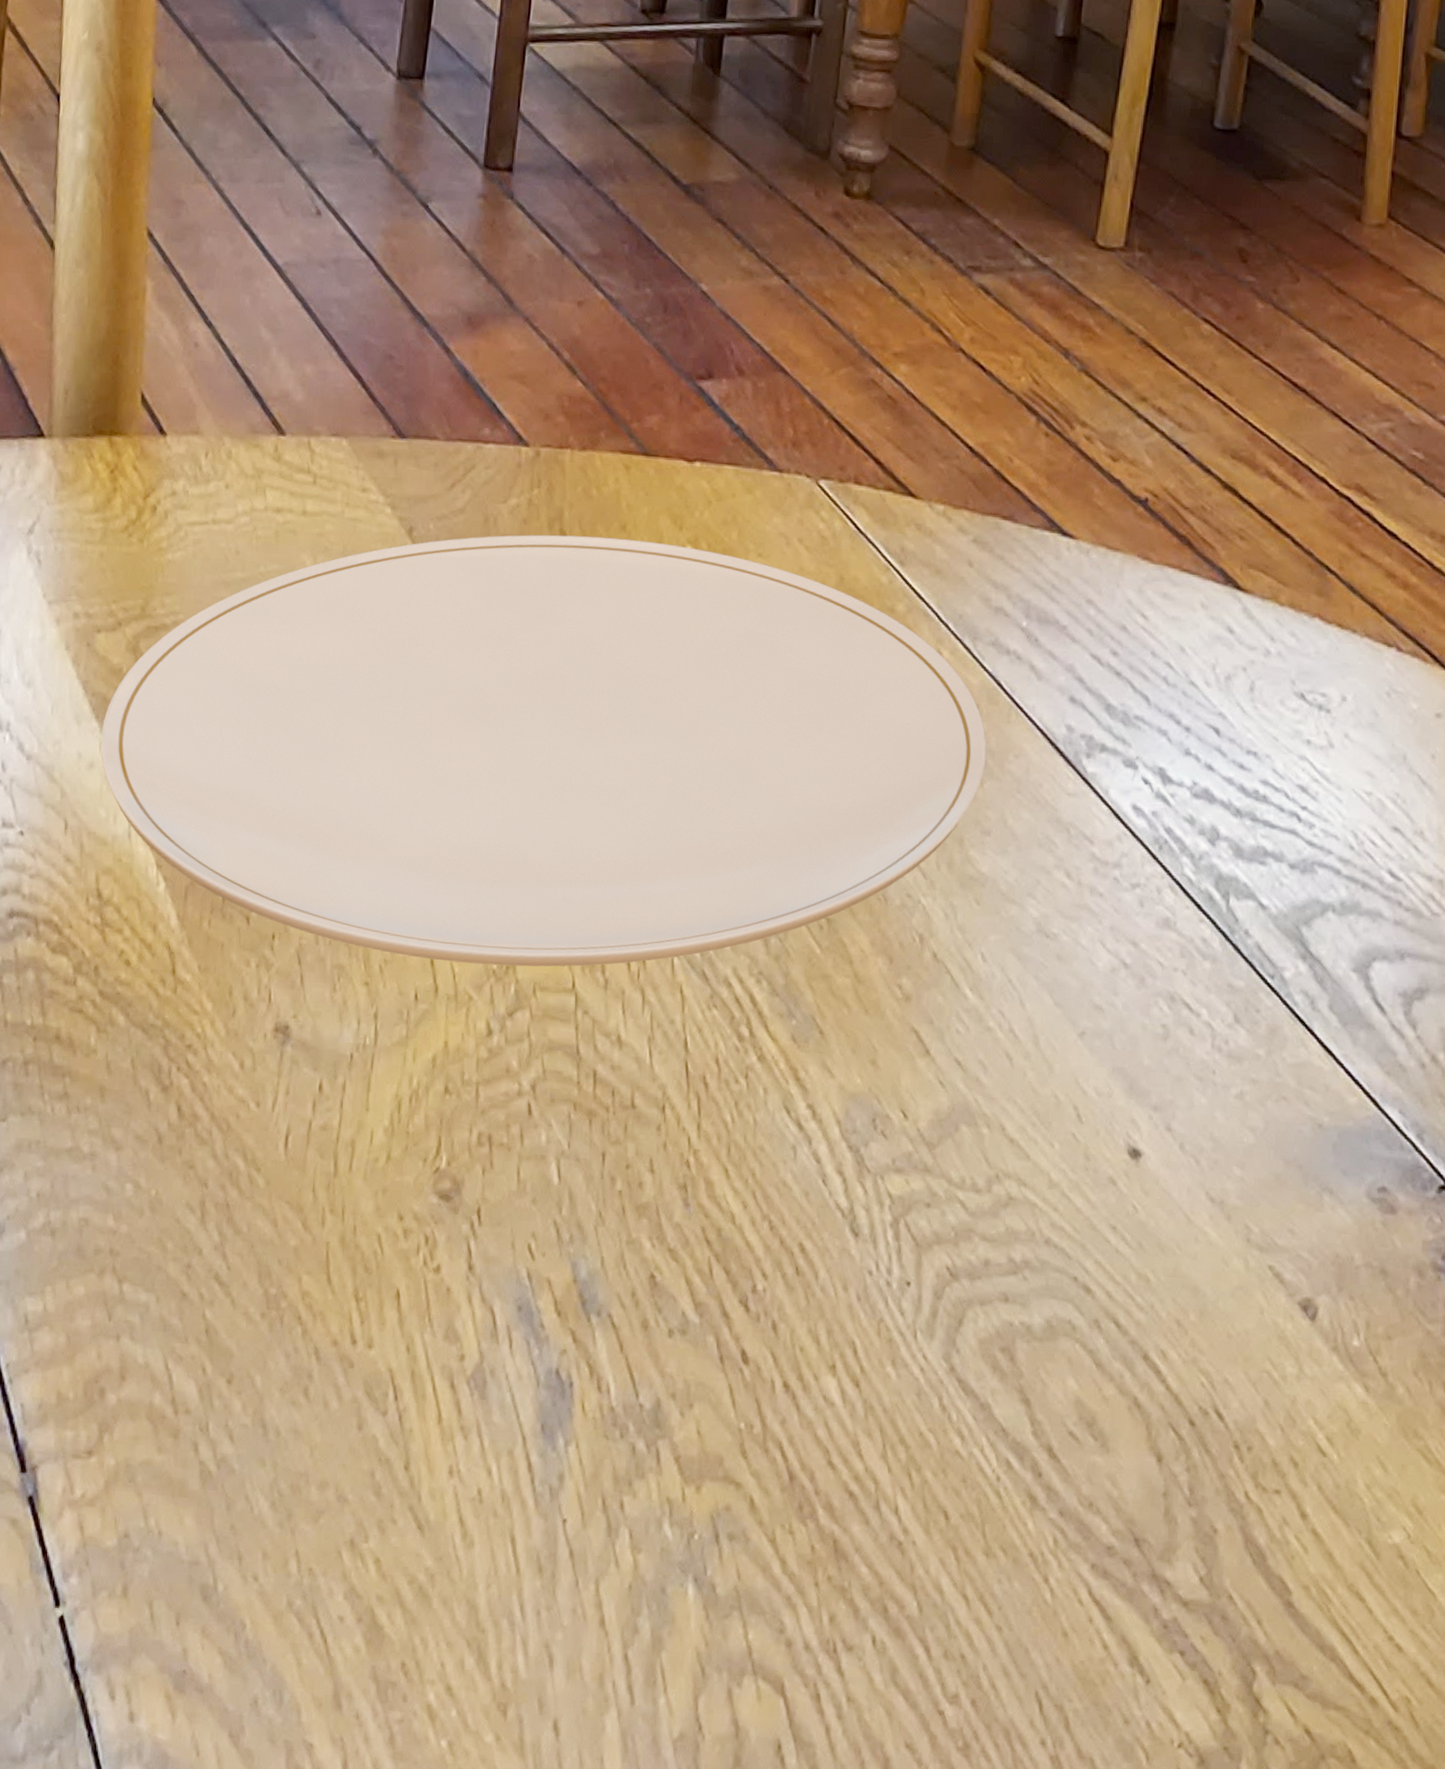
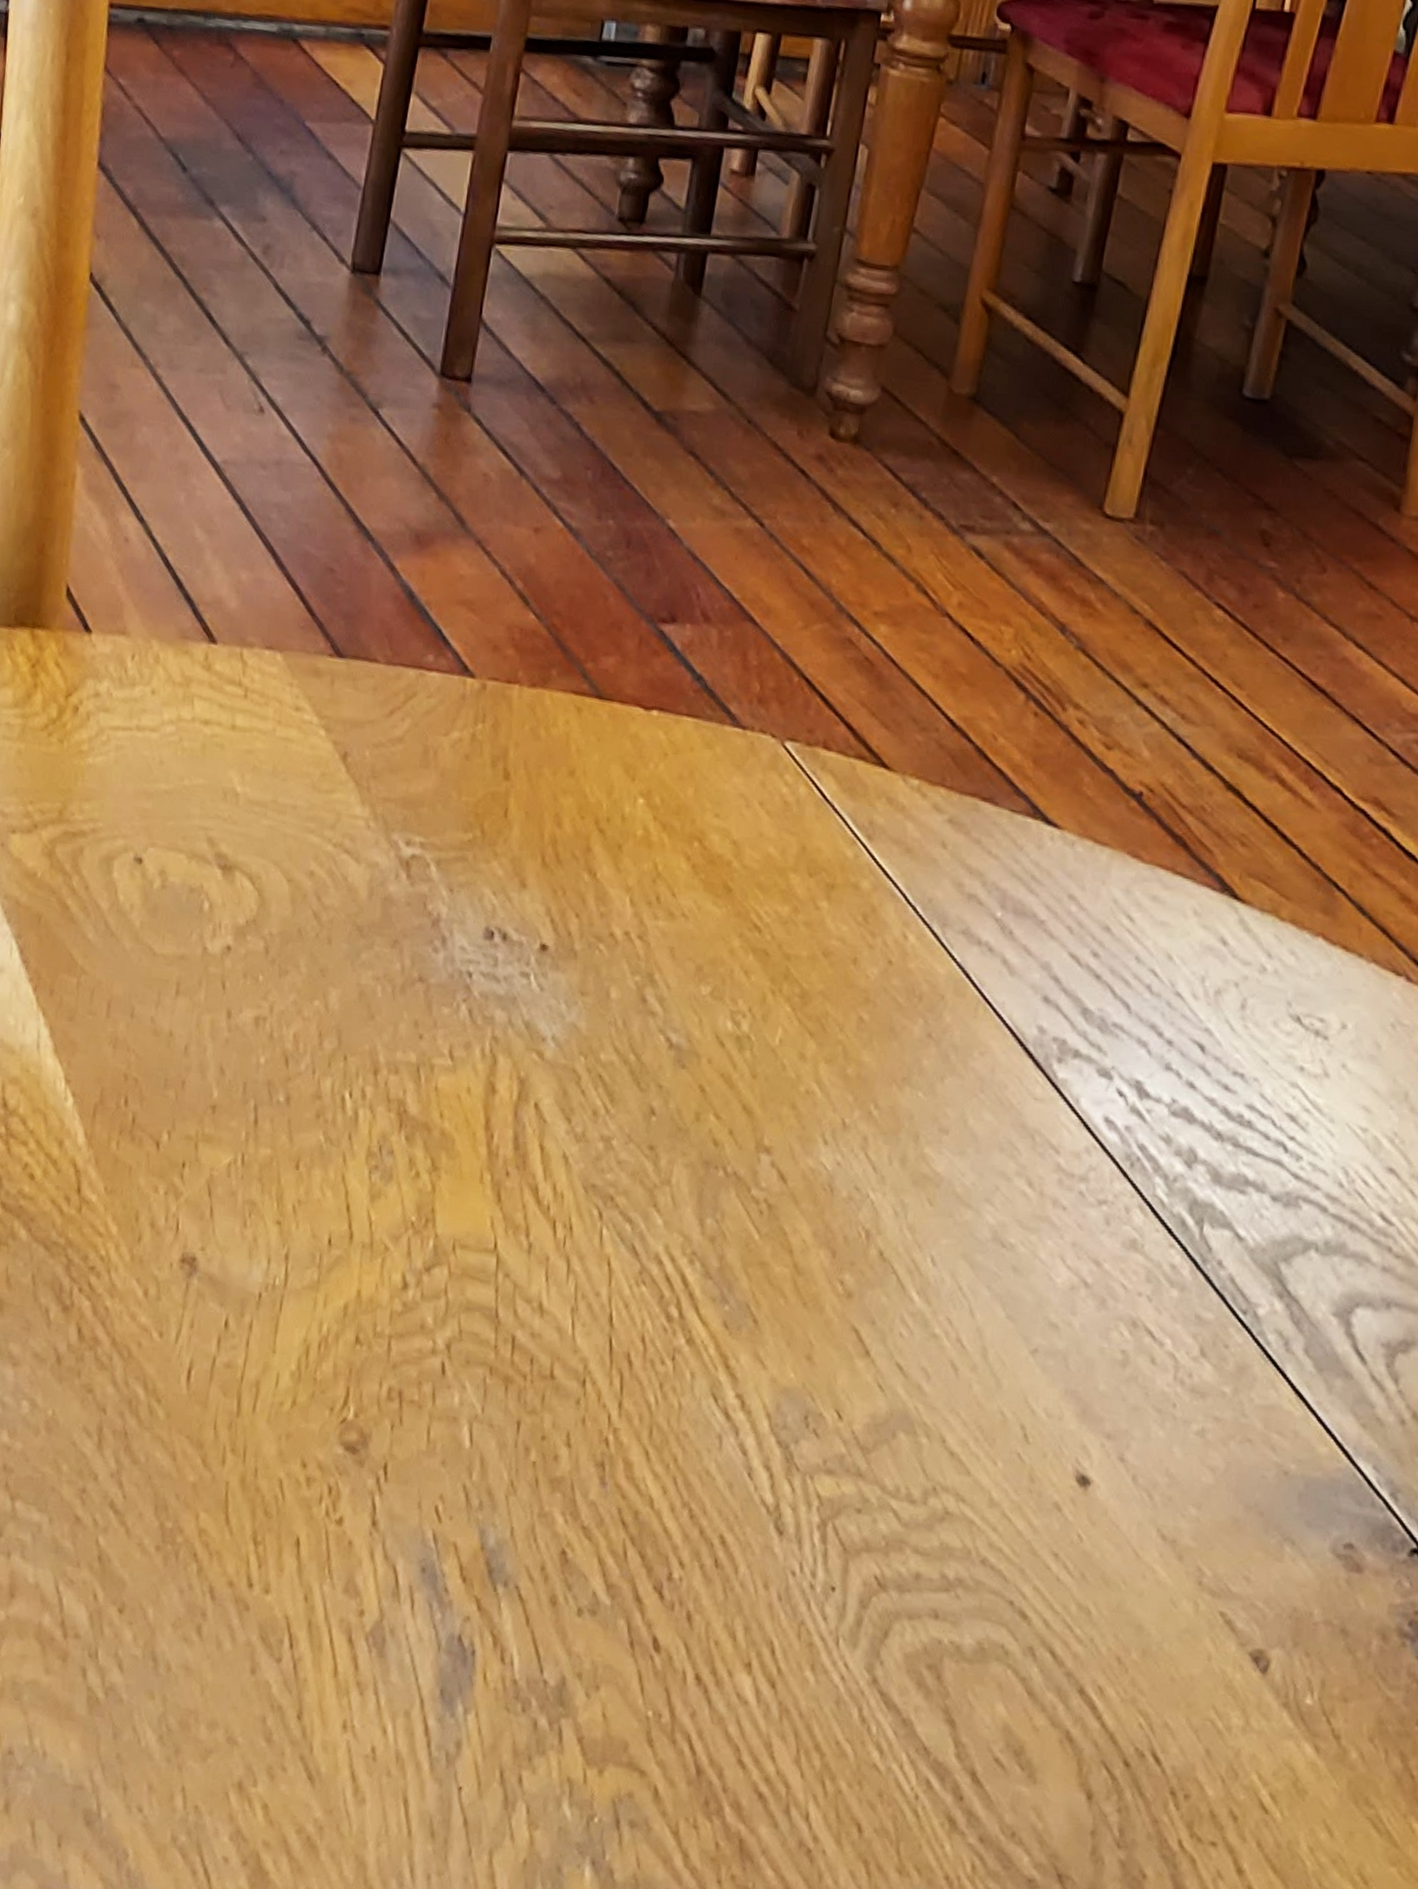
plate: present [100,534,987,967] -> none [11,768,950,1230]

